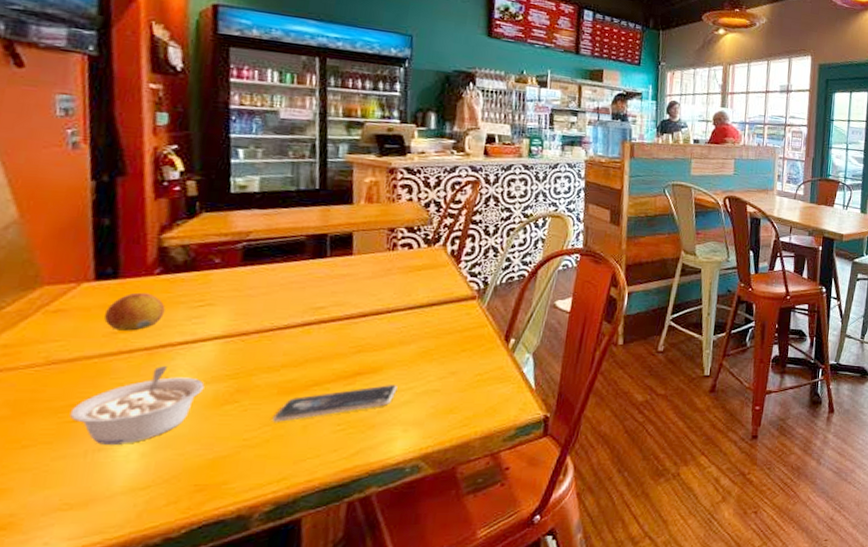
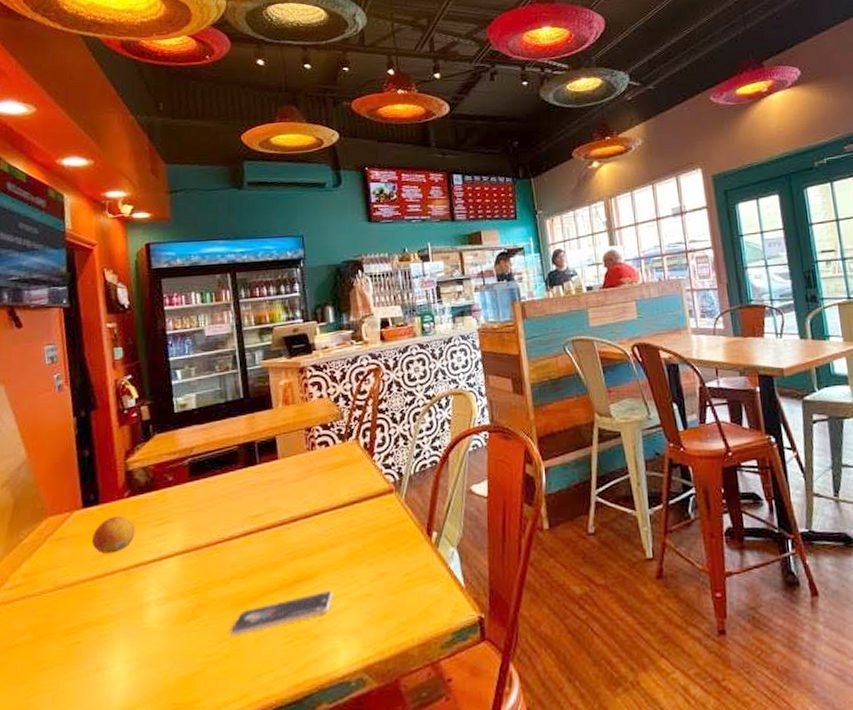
legume: present [69,366,205,445] -> none [74,585,172,665]

